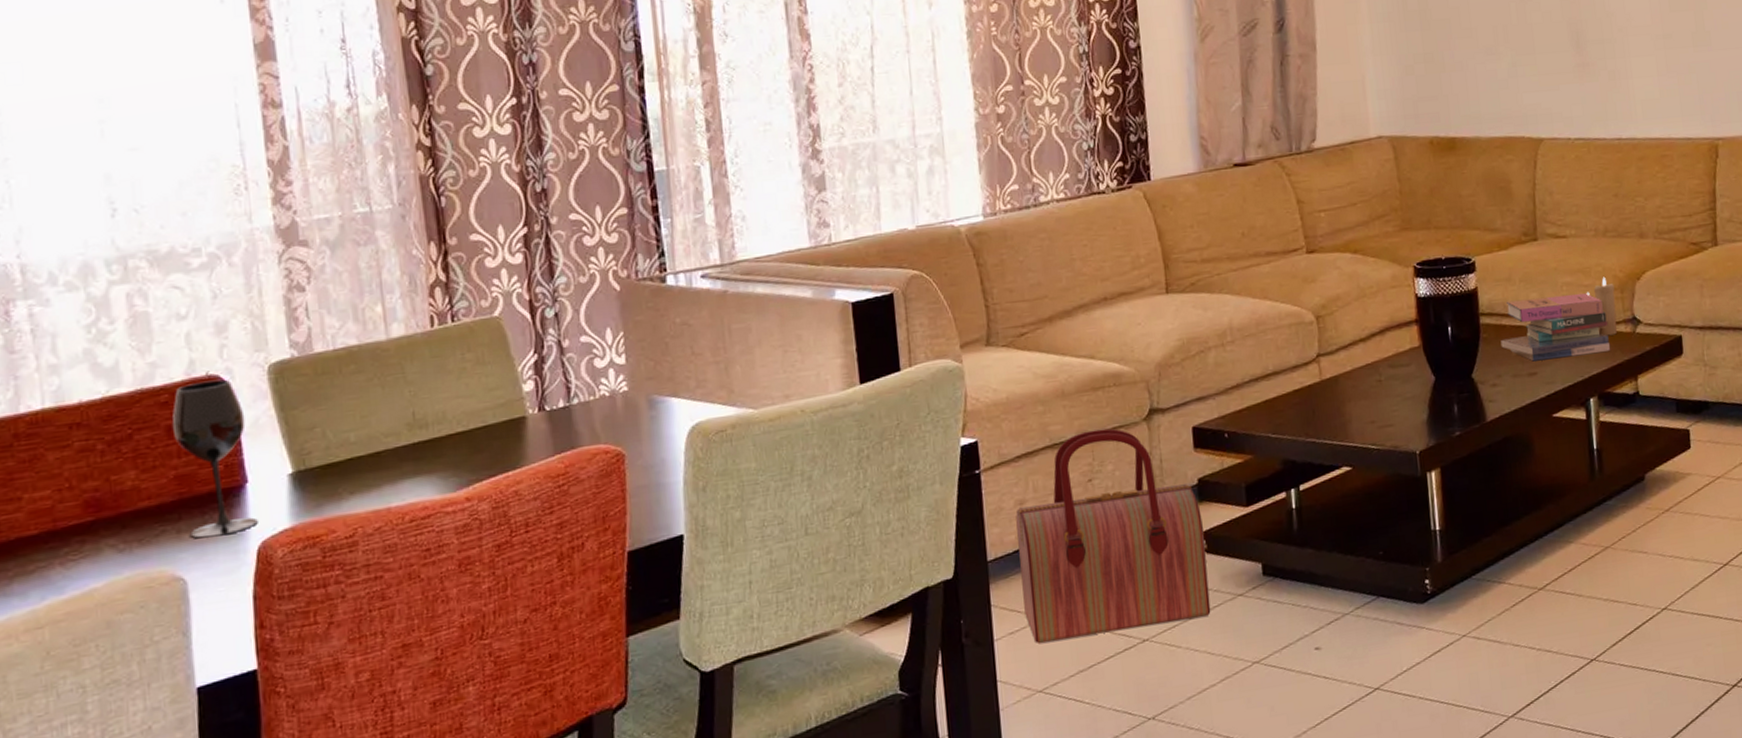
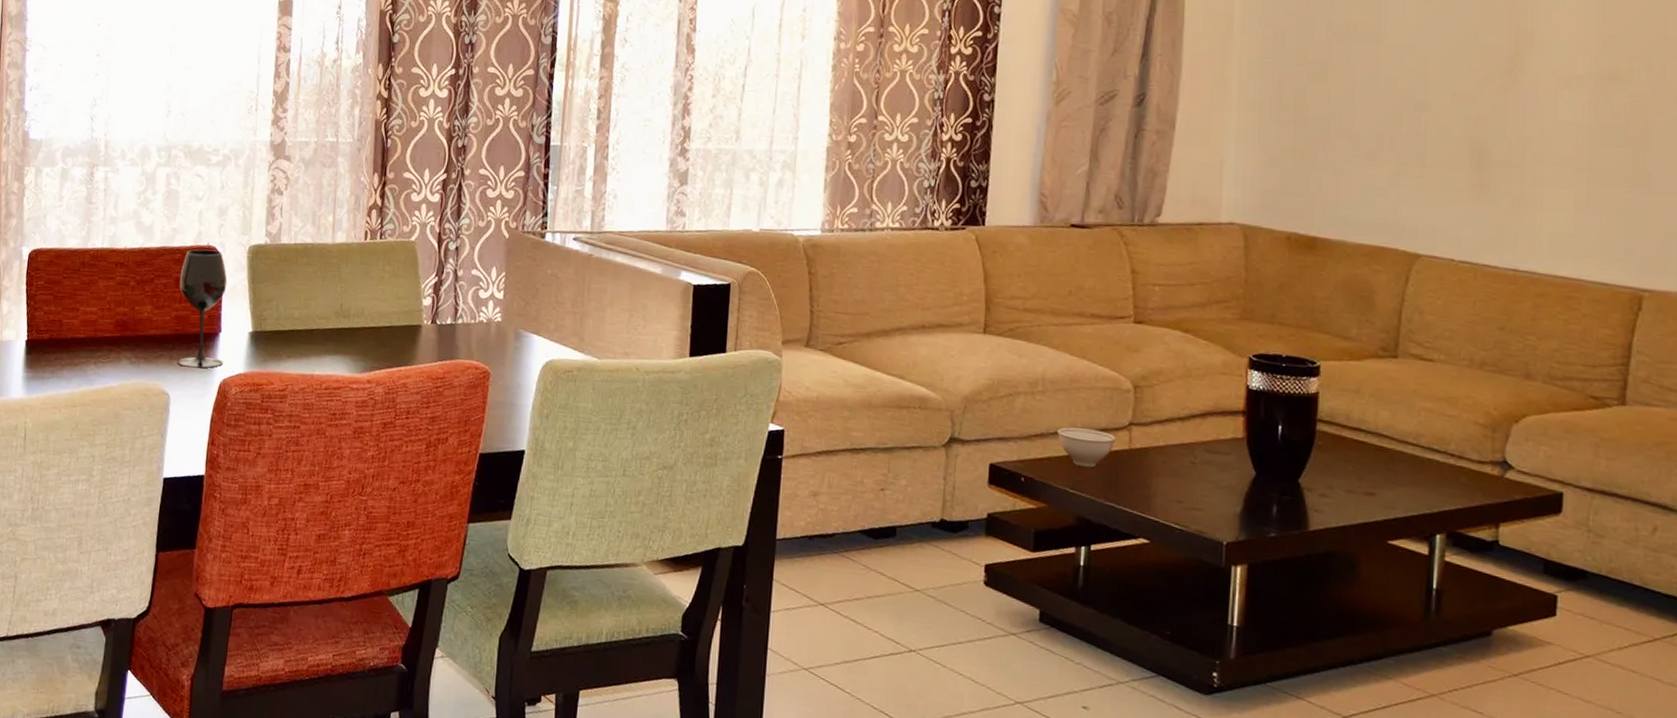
handbag: present [1016,428,1211,643] -> none [803,444,986,645]
bowl: none [1251,368,1307,410] -> present [1057,427,1116,468]
books: present [1500,292,1610,362] -> none [1337,413,1471,491]
candle: present [1586,276,1618,336] -> none [1448,411,1485,475]

